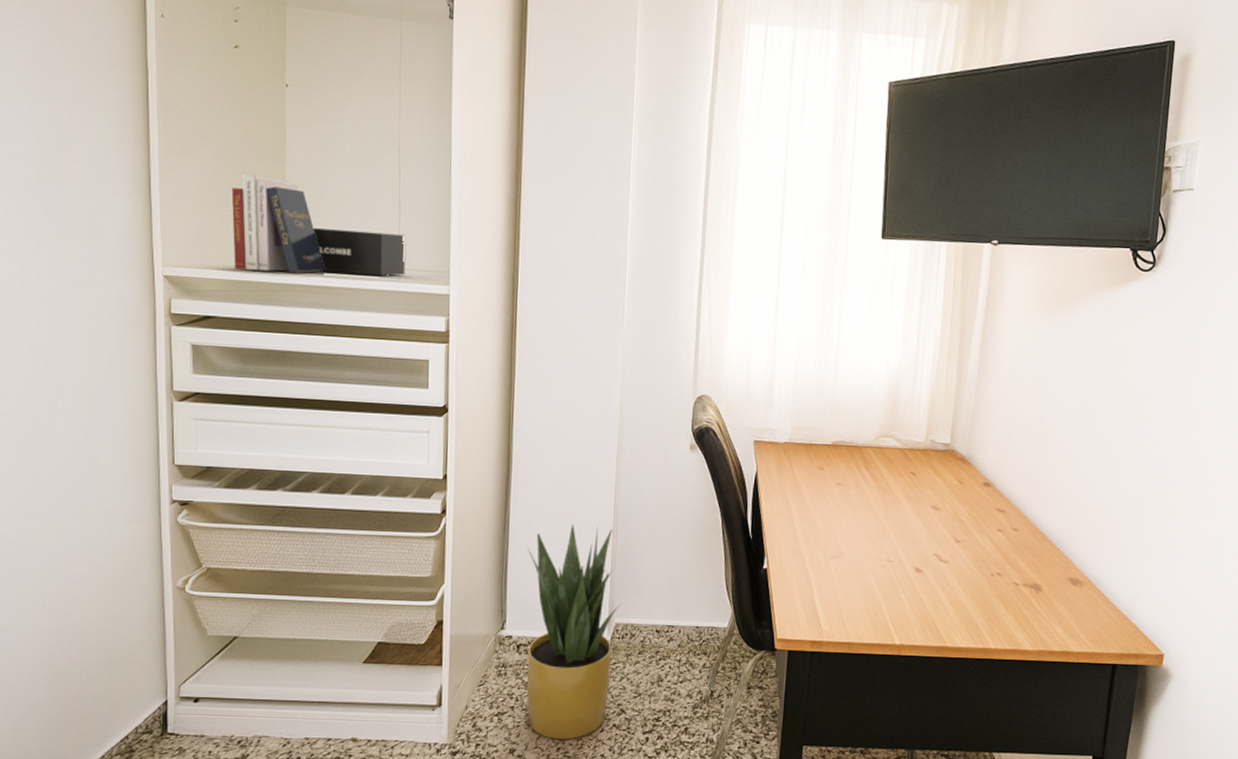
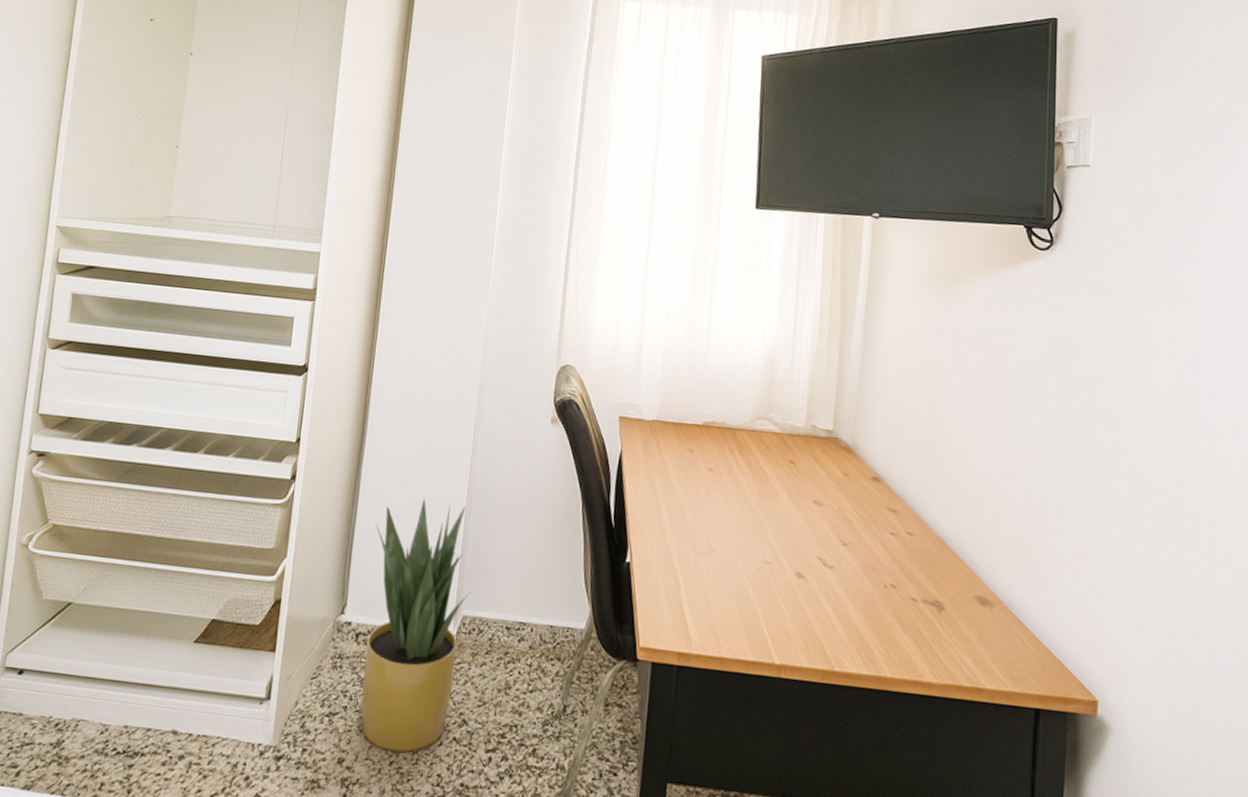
books: present [231,173,325,274] -> none [122,132,206,228]
box: present [313,228,406,277] -> none [198,185,284,233]

